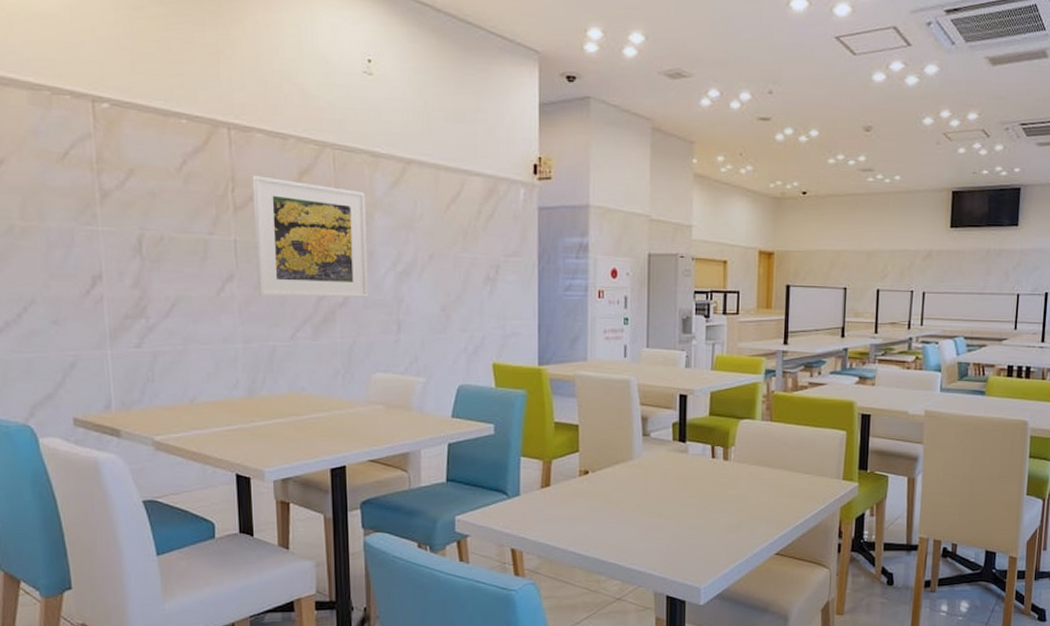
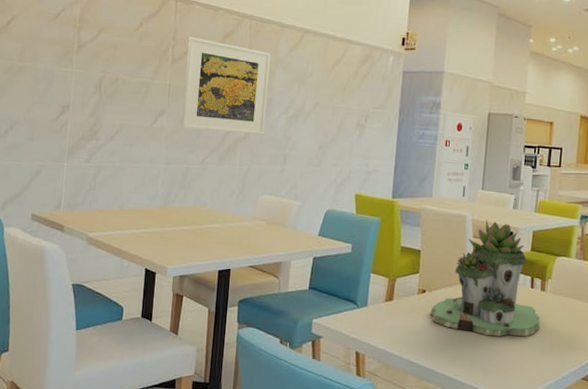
succulent planter: none [596,383,725,517] -> present [430,219,540,337]

